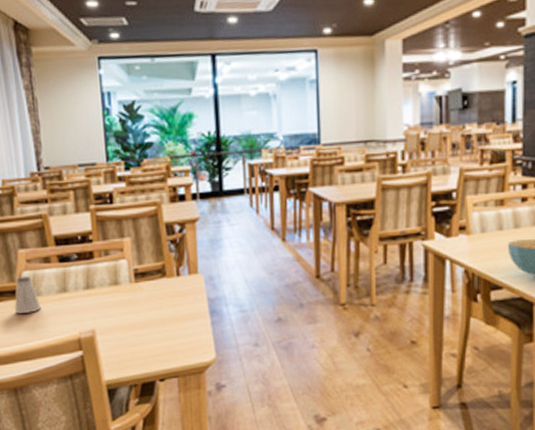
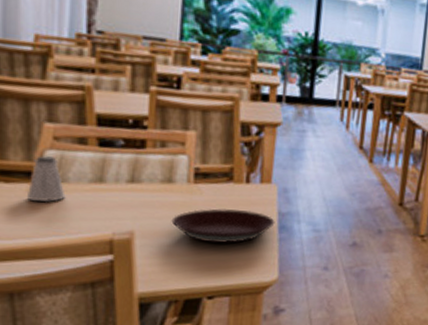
plate: none [122,301,206,333] -> present [171,208,275,244]

